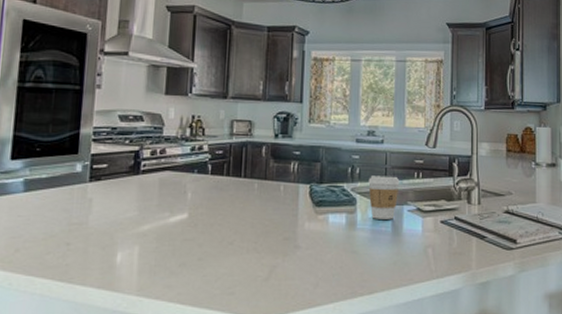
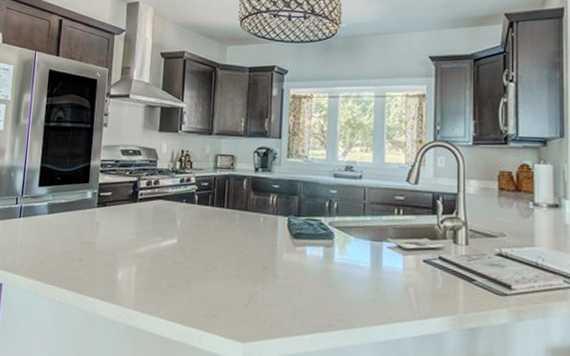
coffee cup: present [368,175,400,220] -> none [346,210,379,256]

